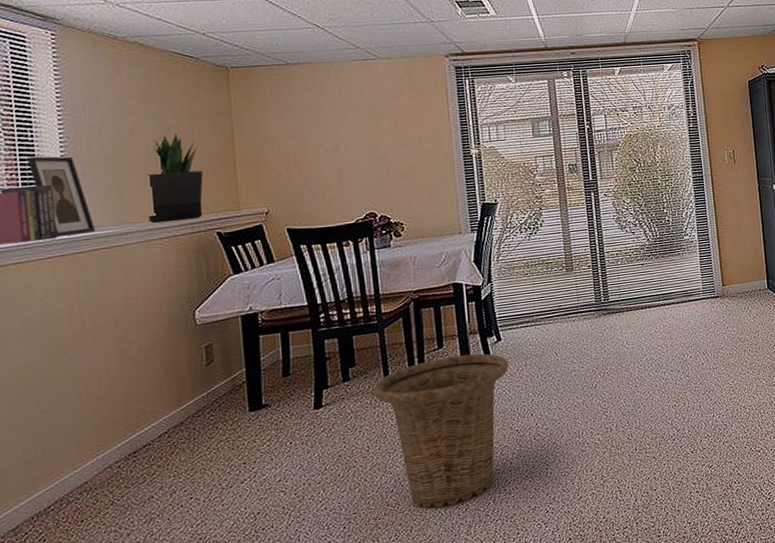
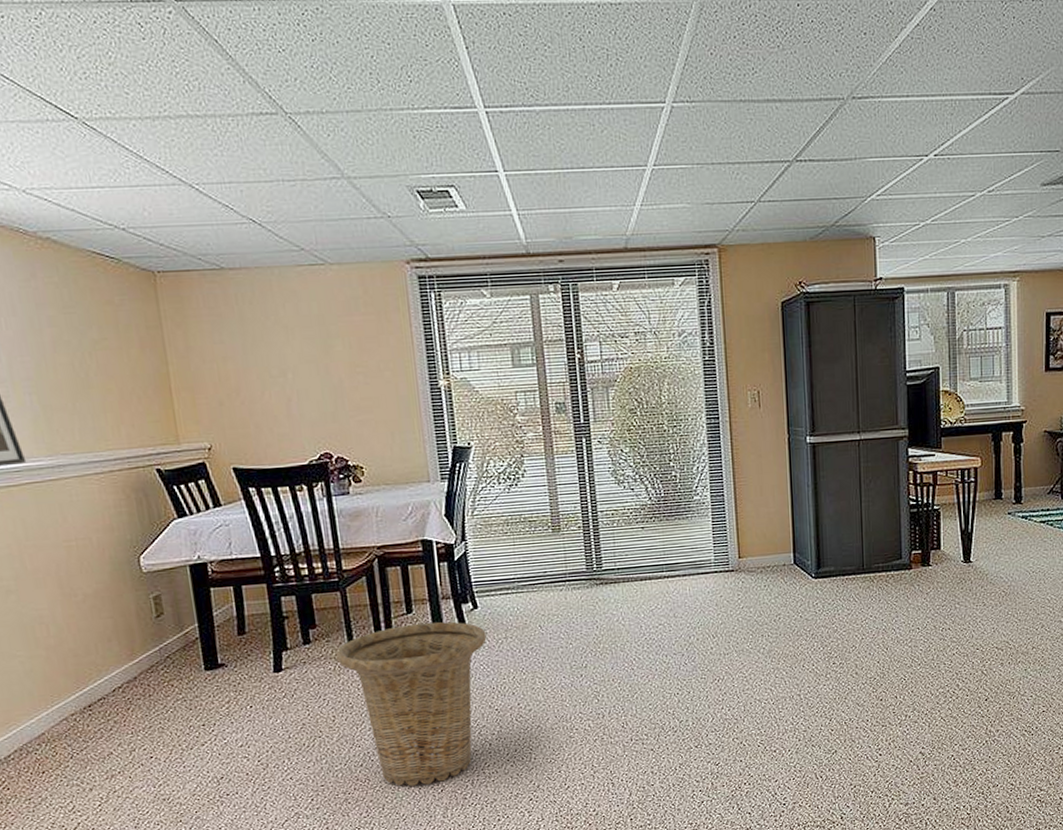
planter: present [146,133,203,224] -> none [74,351,140,457]

